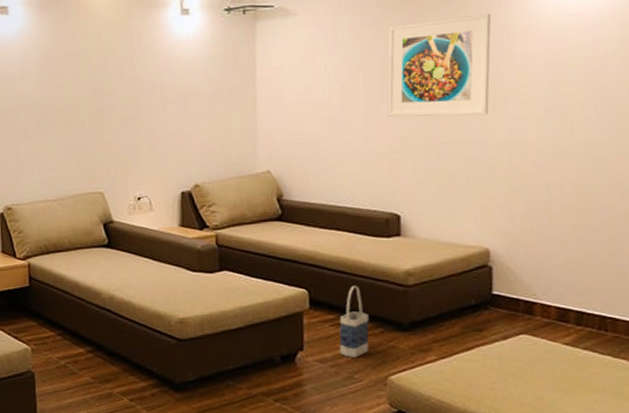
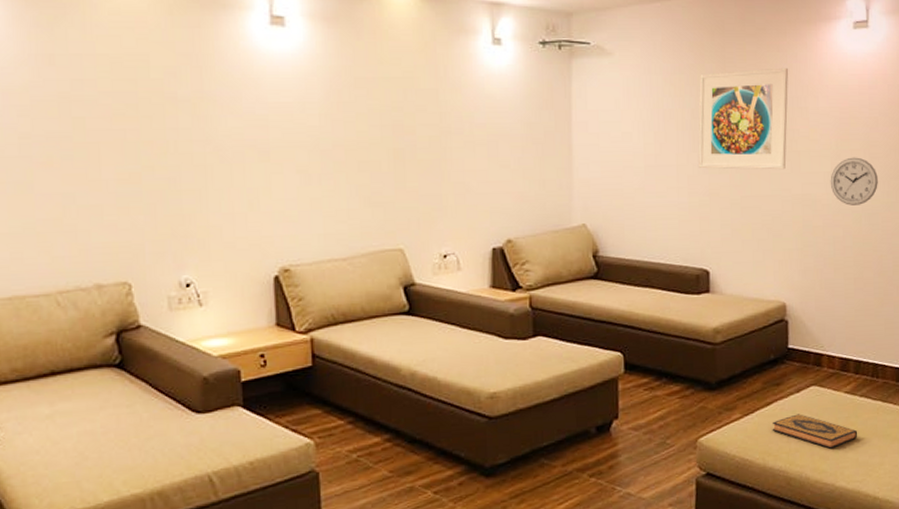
bag: present [339,285,369,357] -> none [652,345,681,422]
hardback book: none [473,361,581,400] -> present [772,414,858,449]
wall clock: none [543,99,605,150] -> present [830,157,878,206]

